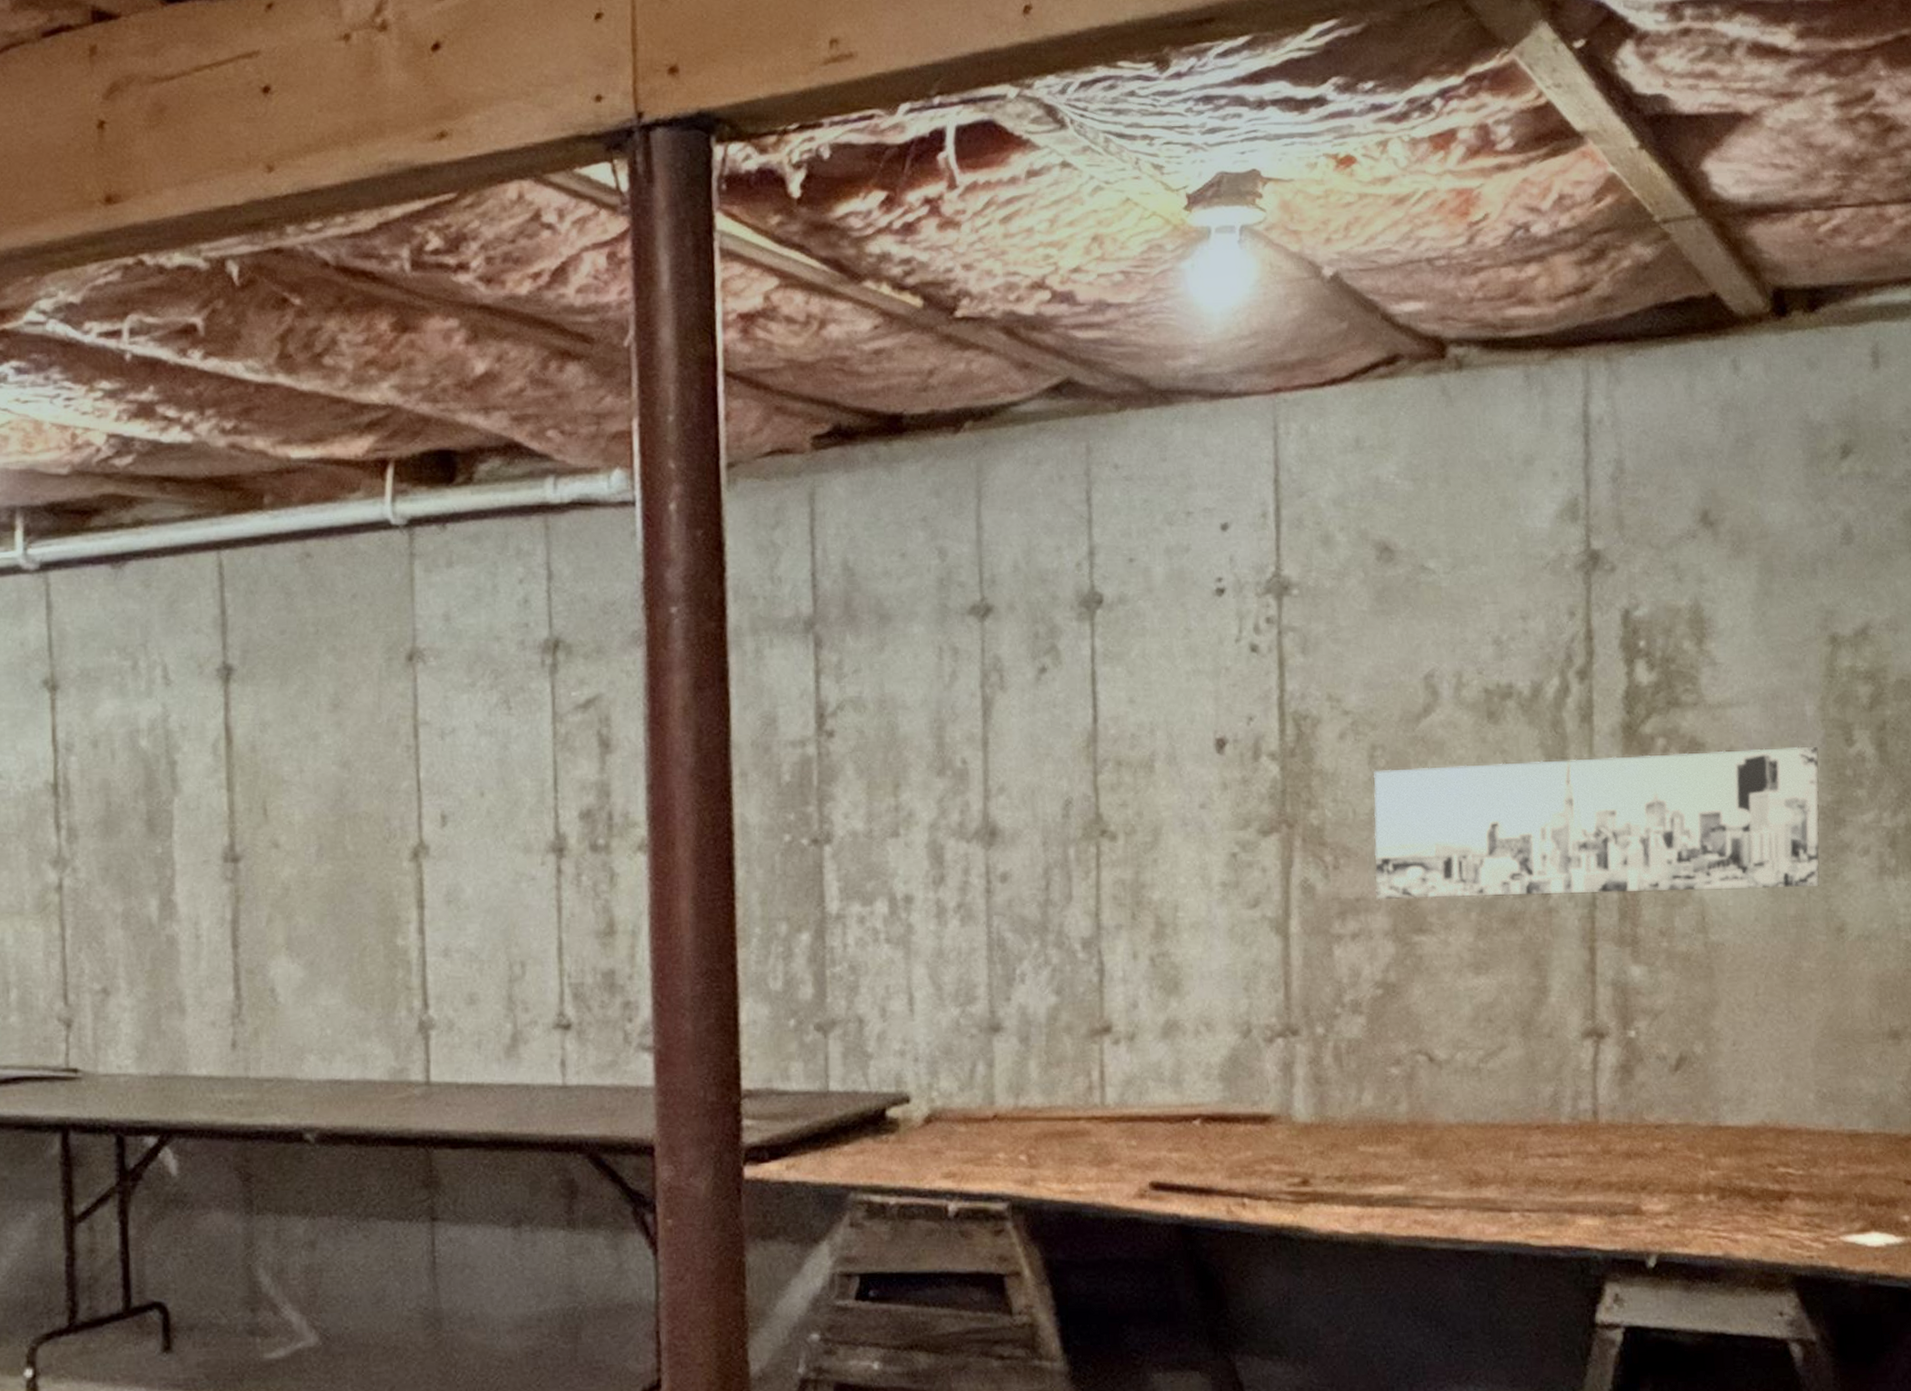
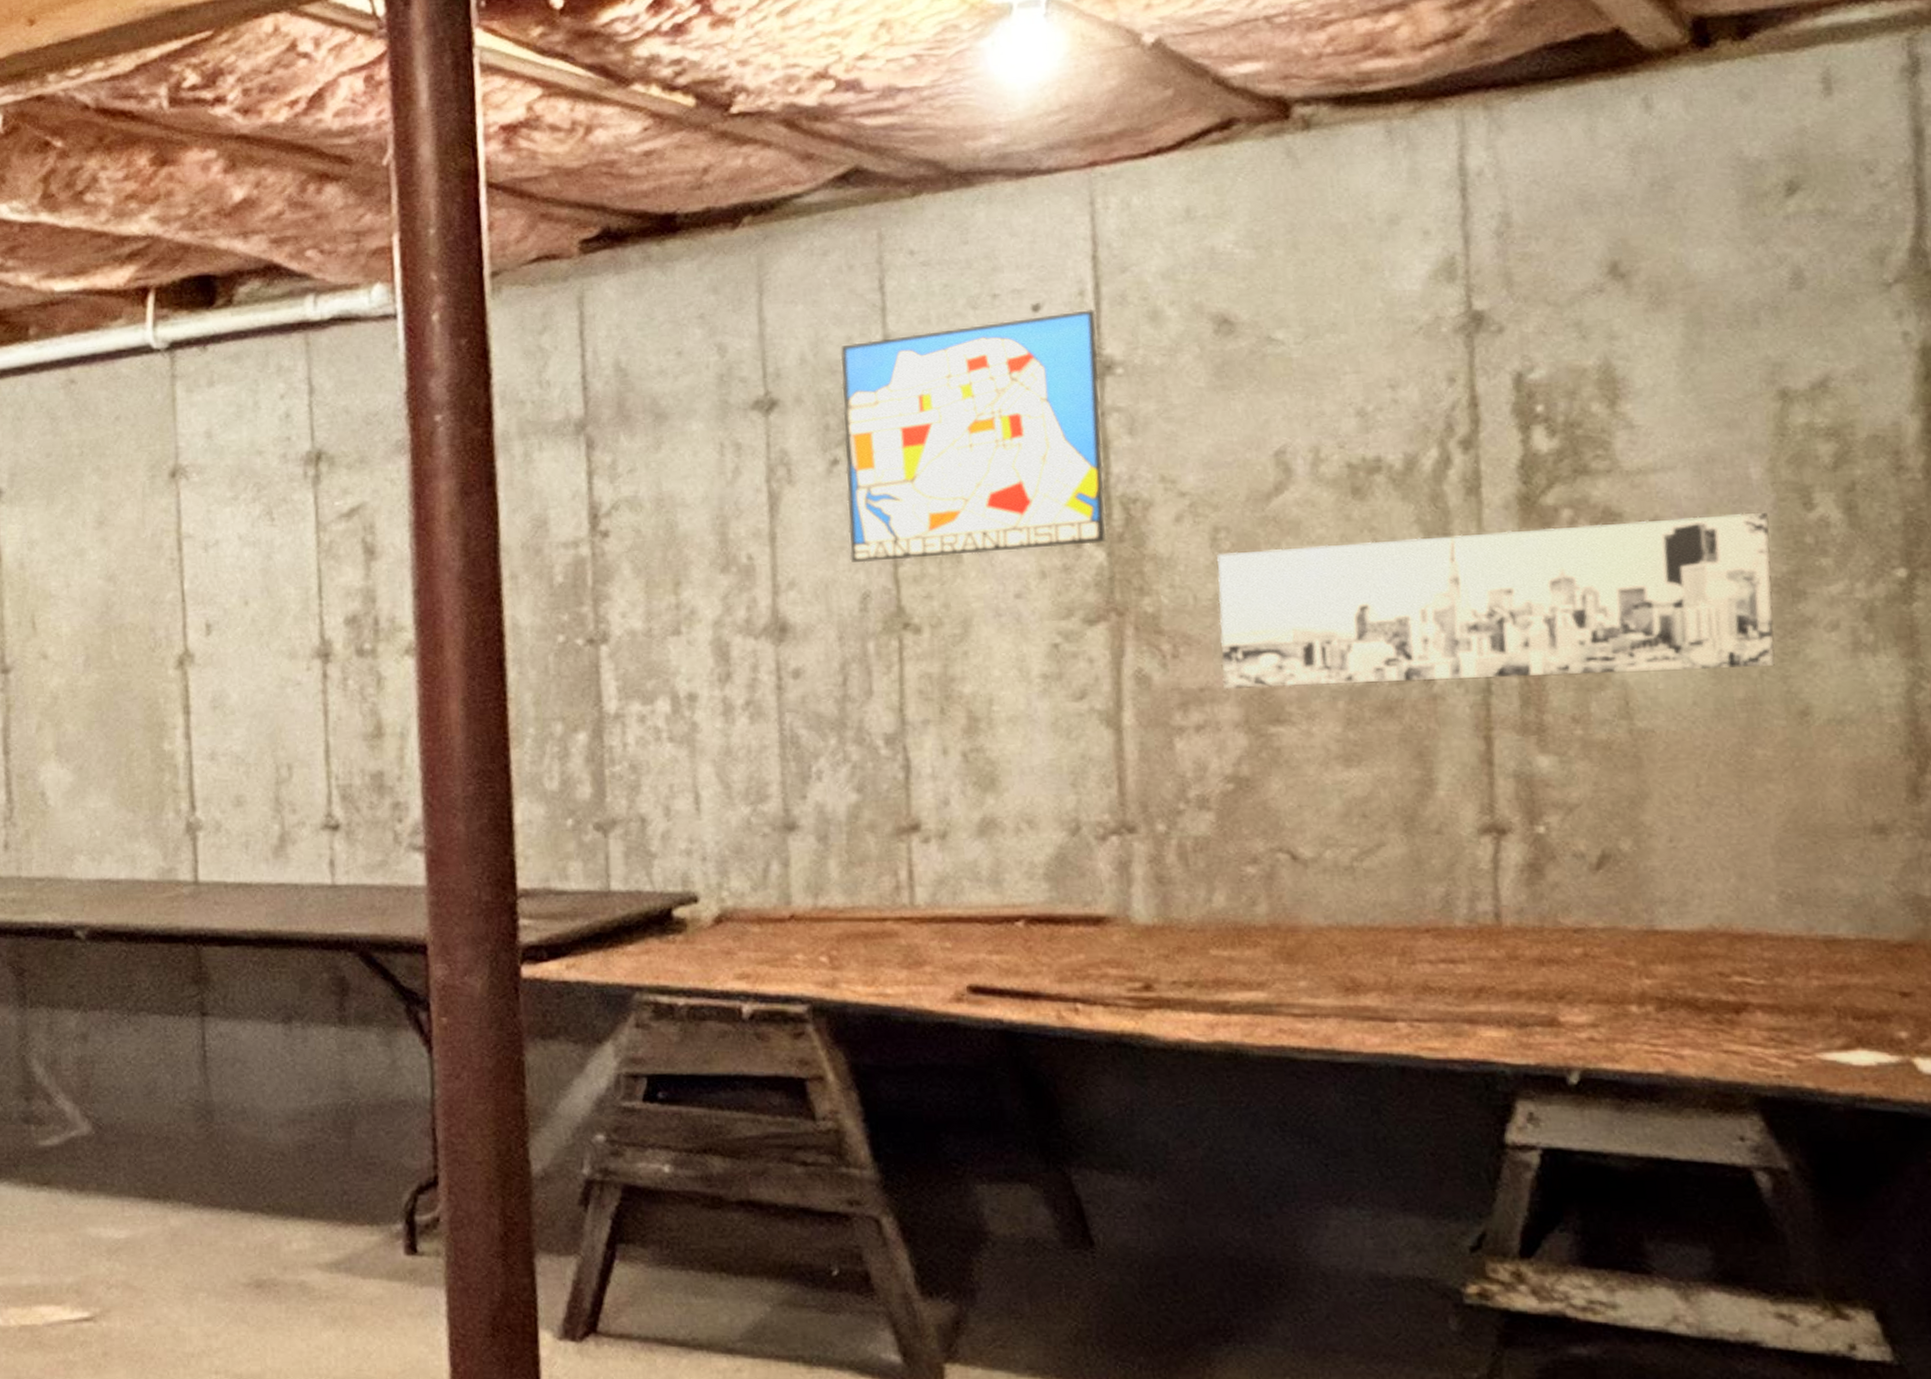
wall art: none [1050,531,1280,770] -> present [840,309,1107,563]

